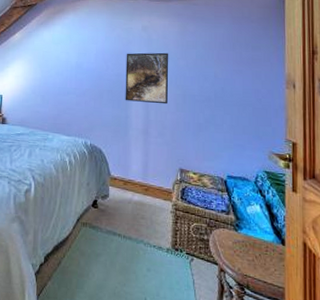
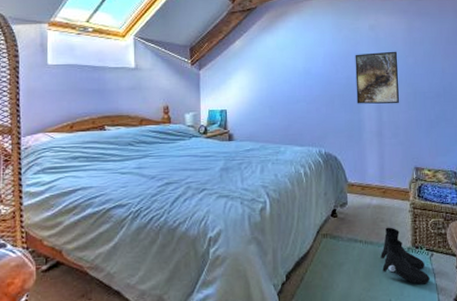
boots: none [138,225,188,288] -> present [381,227,430,284]

